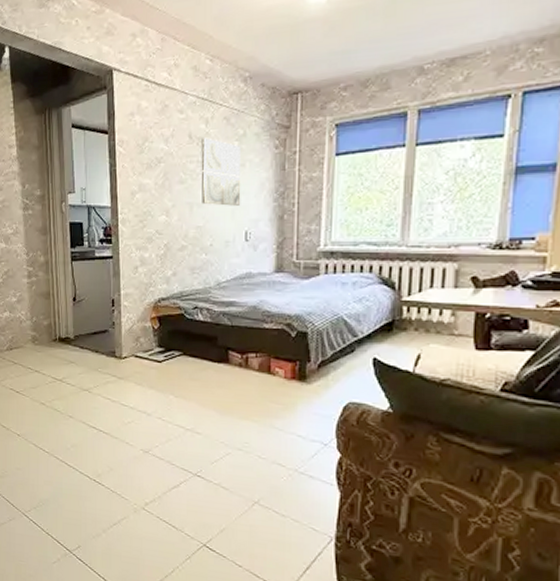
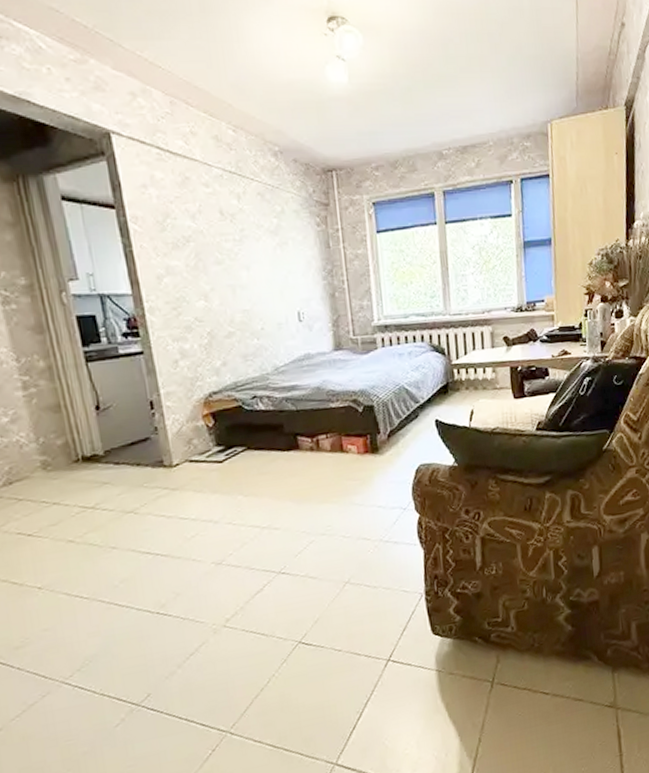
wall art: present [201,137,241,206] -> none [235,214,289,287]

